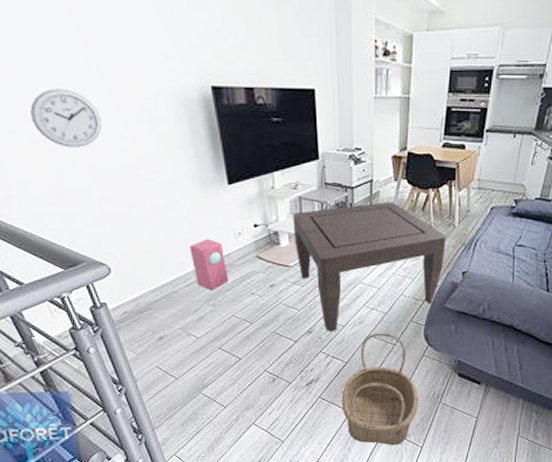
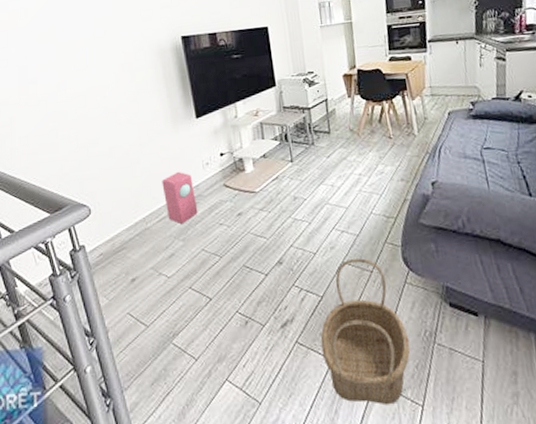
wall clock: present [30,89,102,148] -> none [37,54,92,102]
coffee table: present [293,202,446,331] -> none [255,117,410,260]

